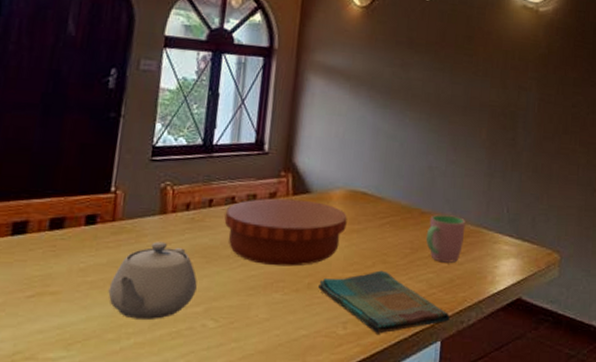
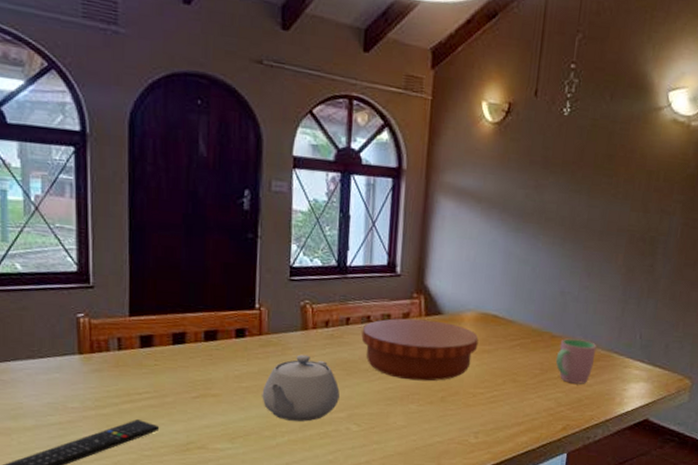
dish towel: present [318,270,450,334] -> none [451,388,577,444]

